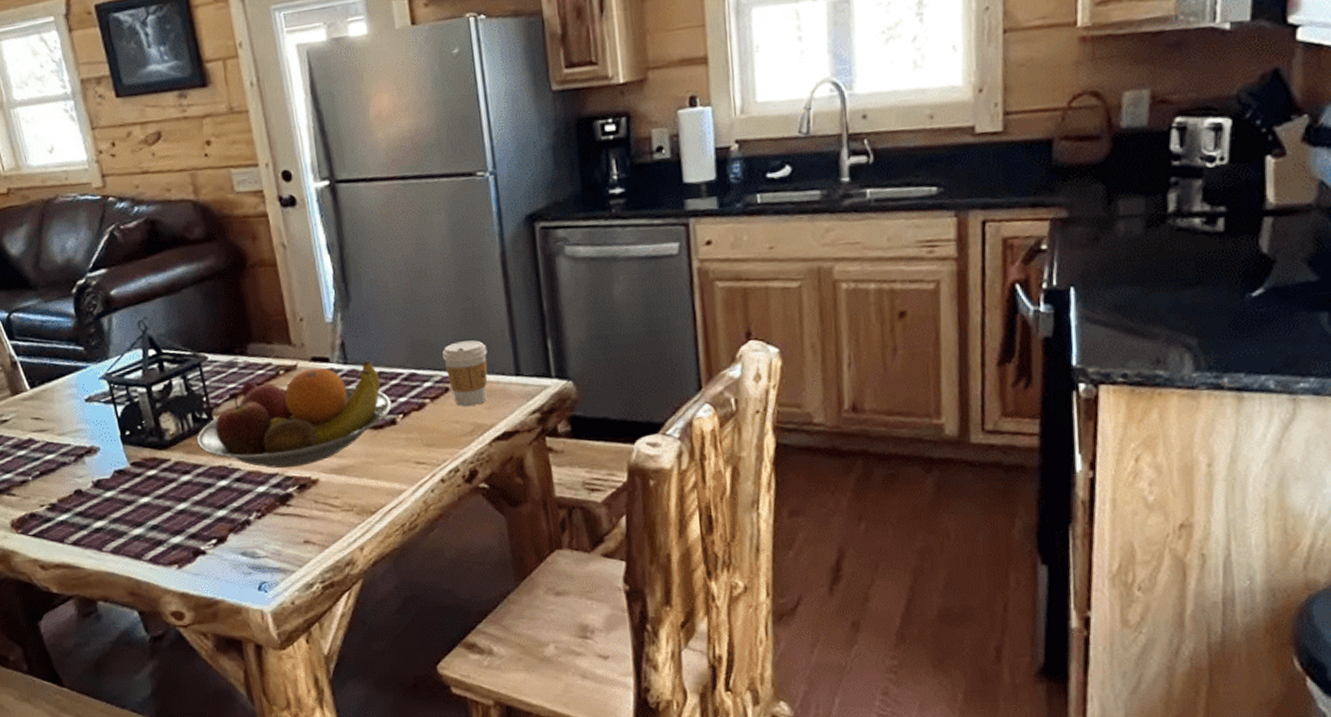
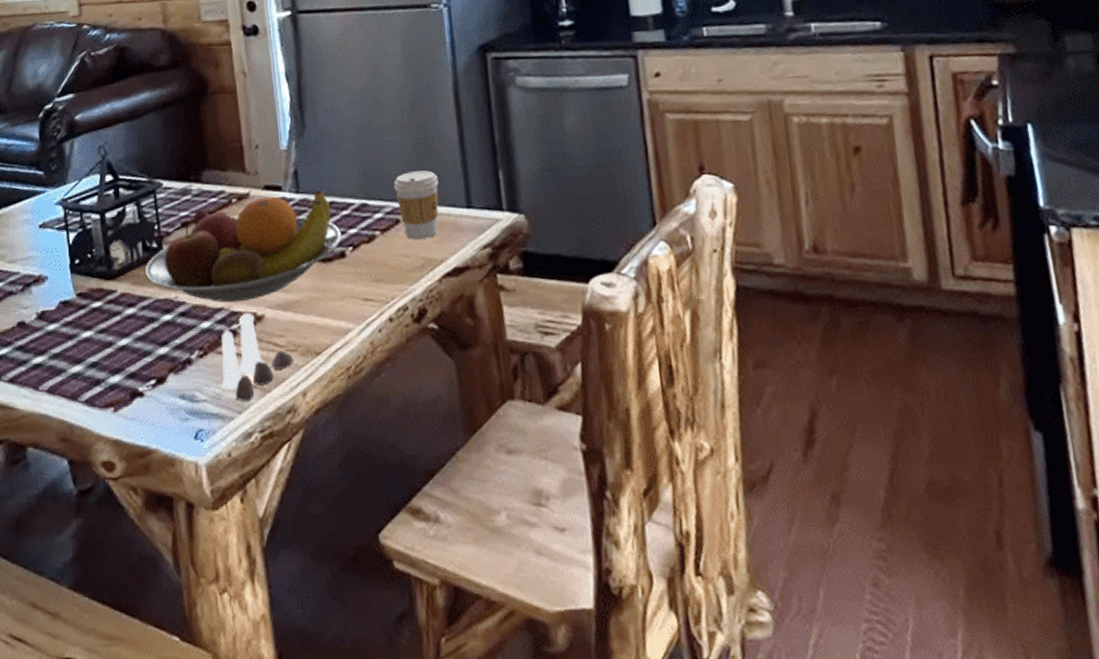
salt and pepper shaker set: none [278,478,350,556] -> present [221,313,294,401]

